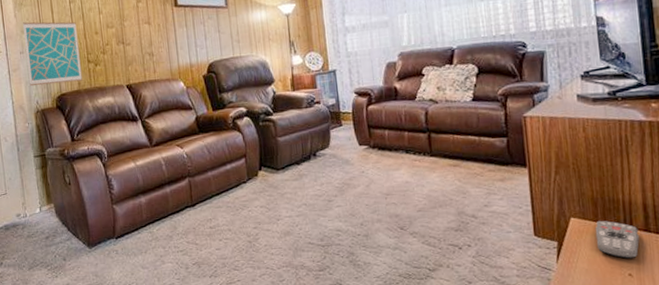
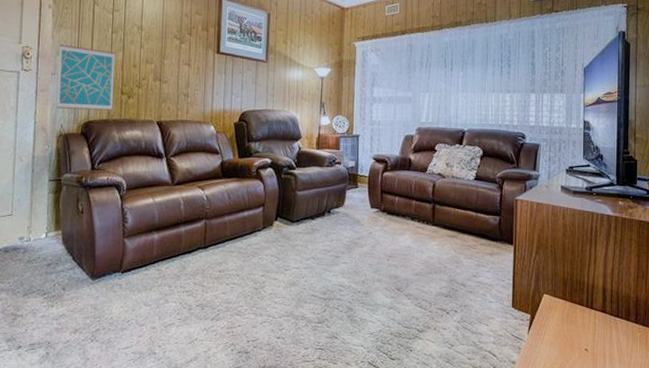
remote control: present [595,220,640,259] -> none [562,299,597,335]

